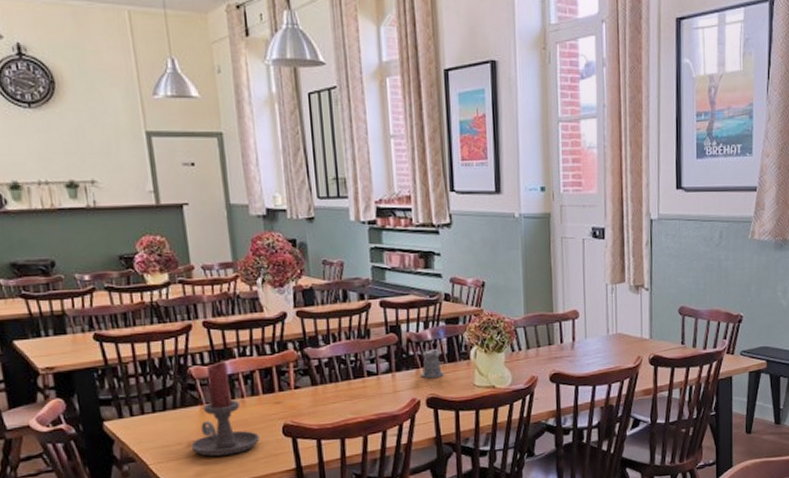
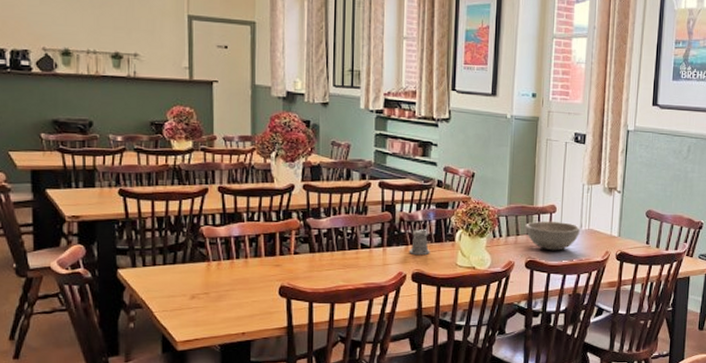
candle holder: present [190,361,259,457] -> none [194,223,257,309]
bowl: none [547,327,608,361] -> present [525,220,581,251]

